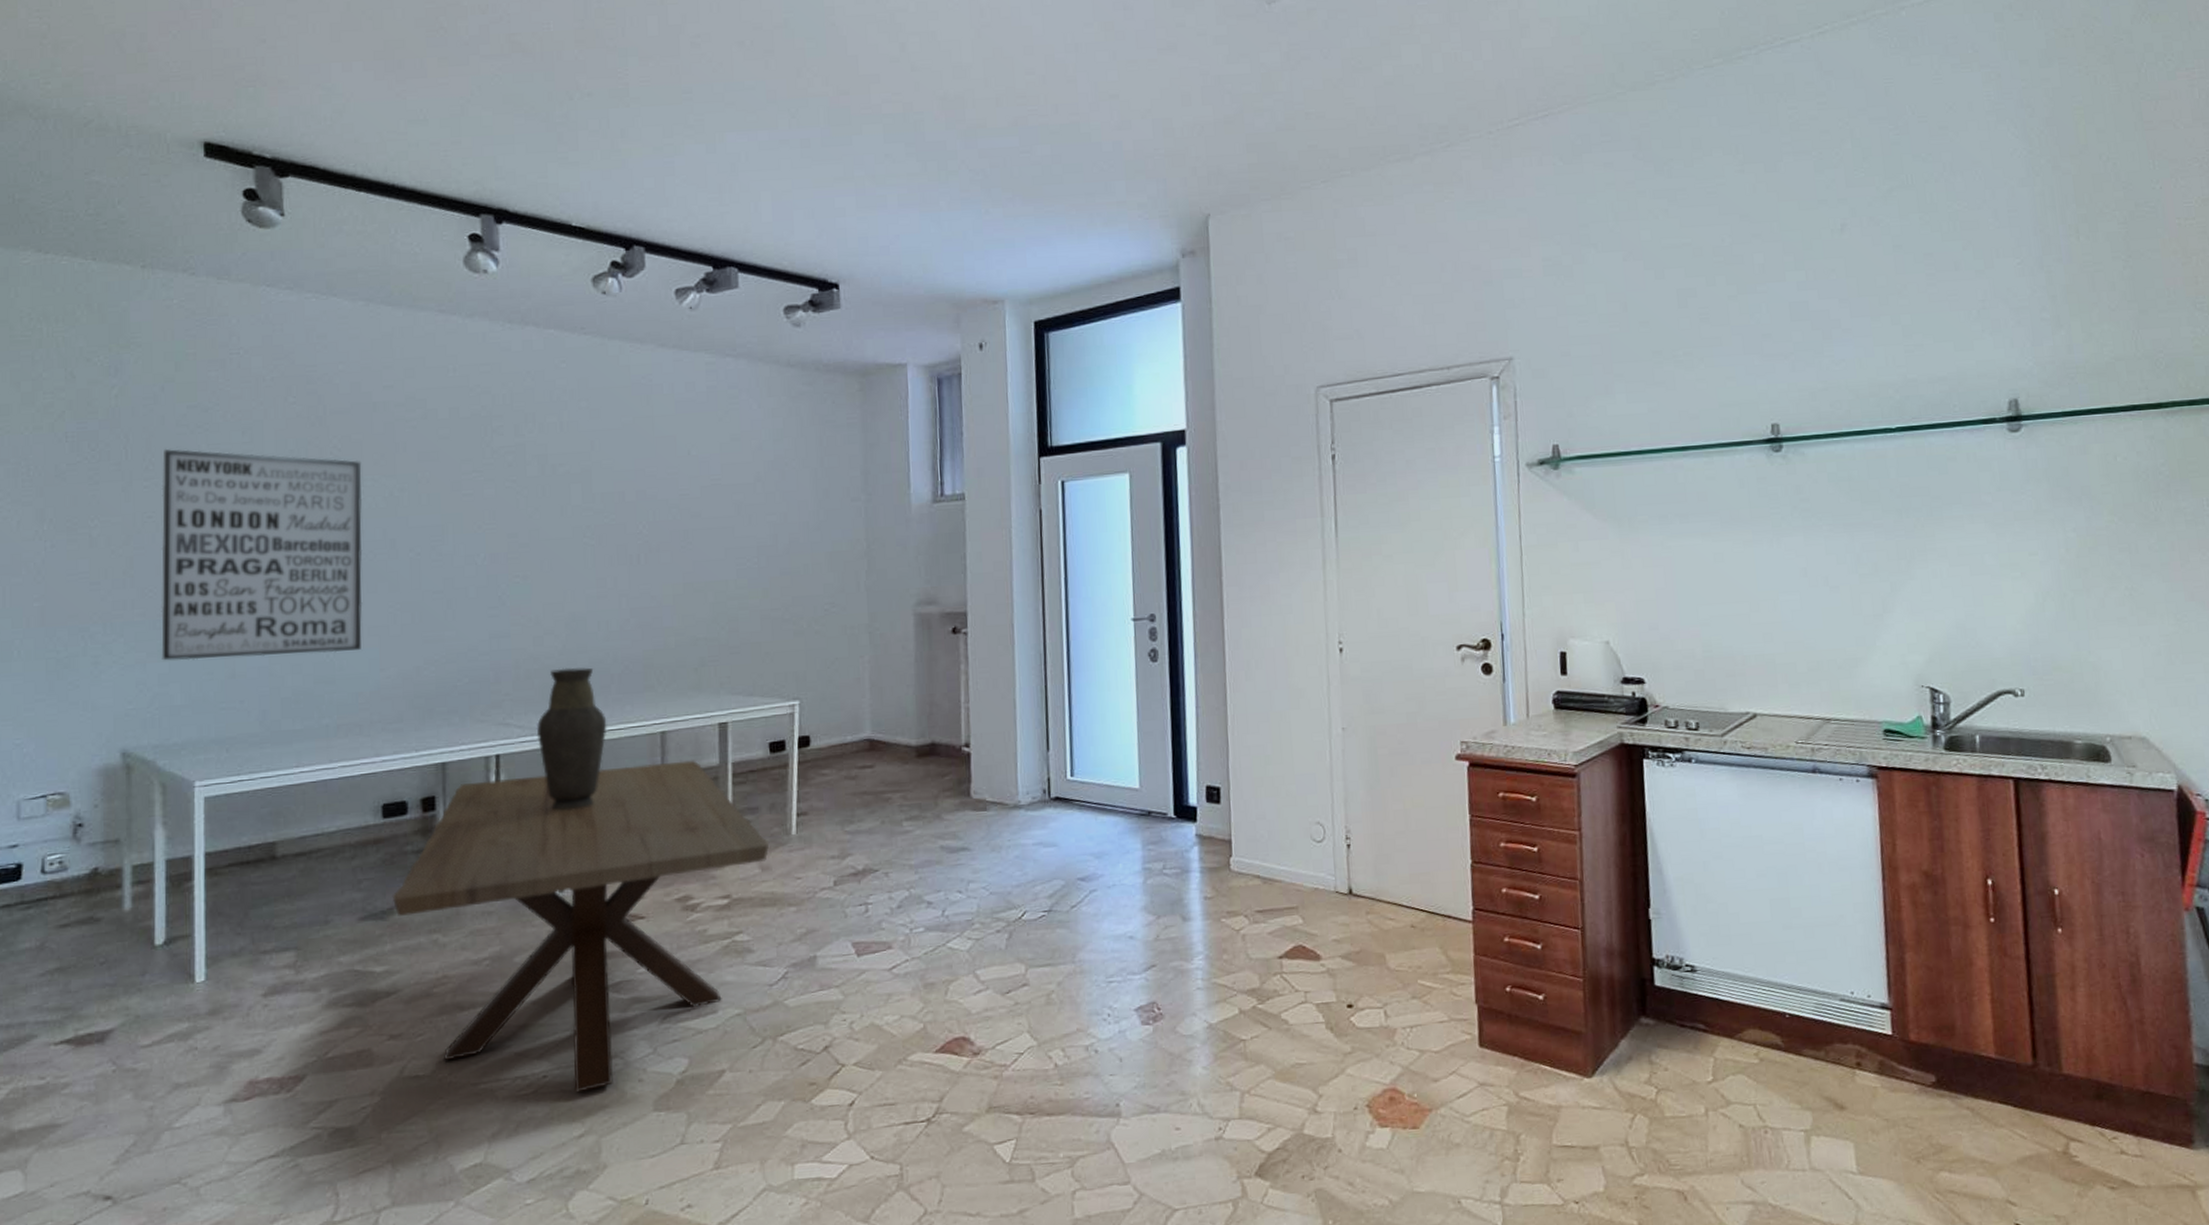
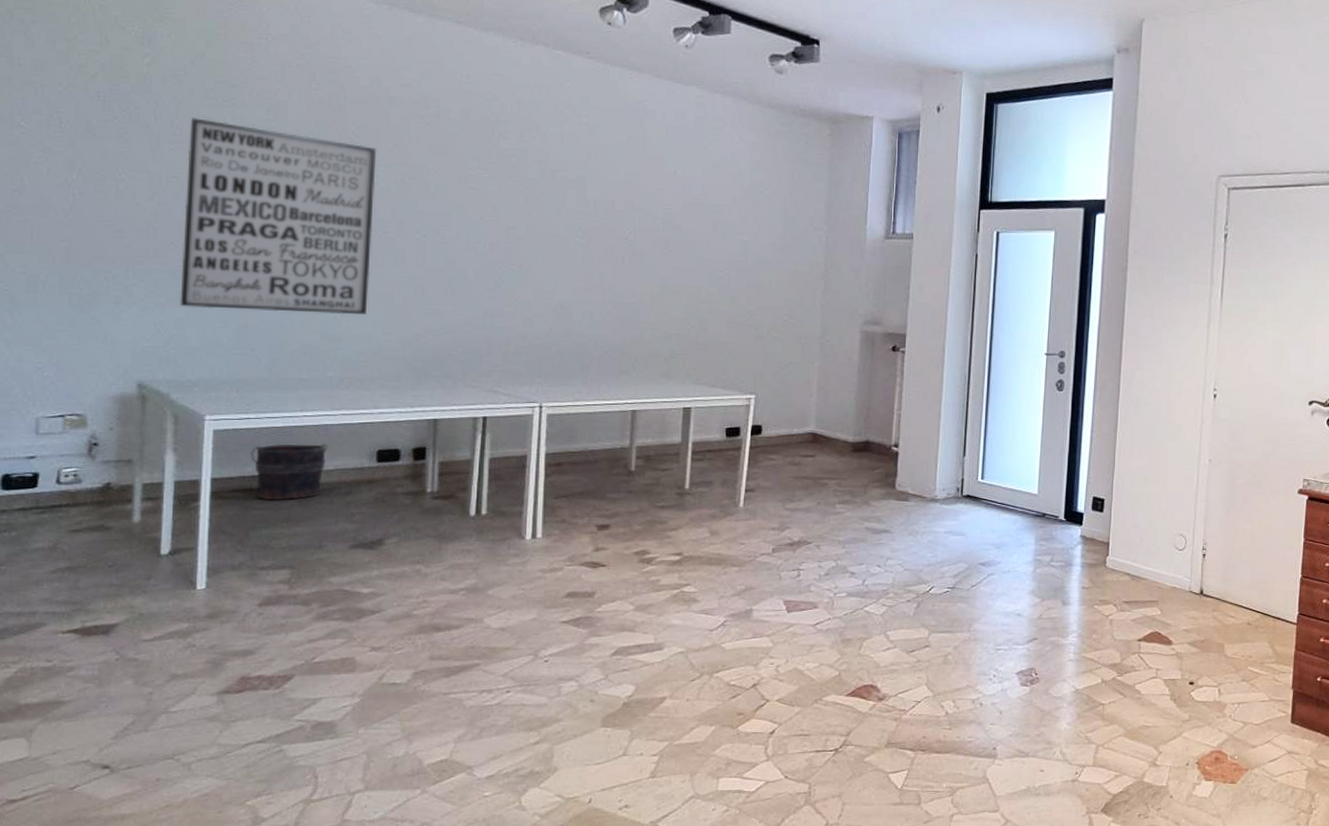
bucket: none [246,801,329,874] -> present [251,443,329,501]
dining table: present [392,760,770,1093] -> none [381,436,720,707]
vase: present [536,667,607,811] -> none [521,347,585,470]

